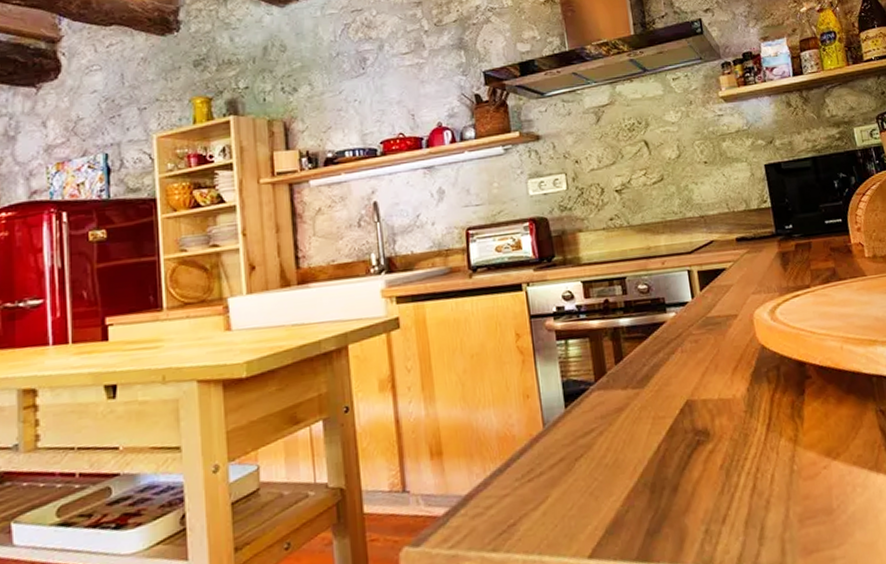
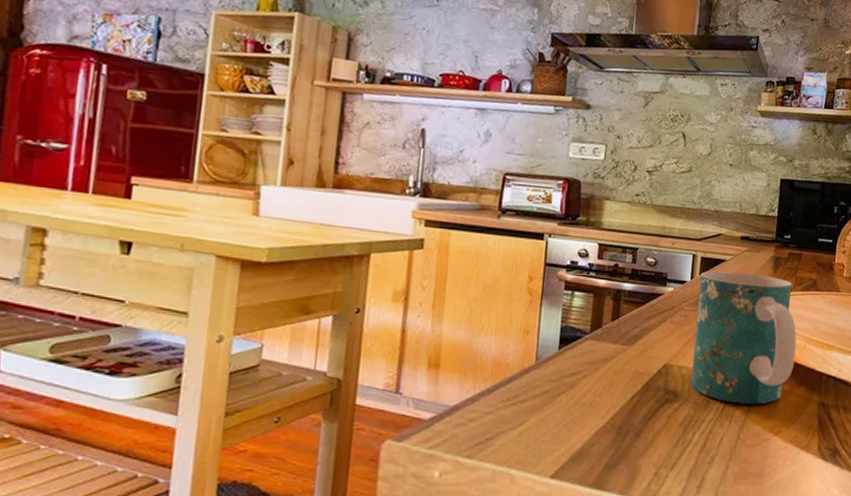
mug: none [701,275,835,431] -> present [690,271,797,405]

